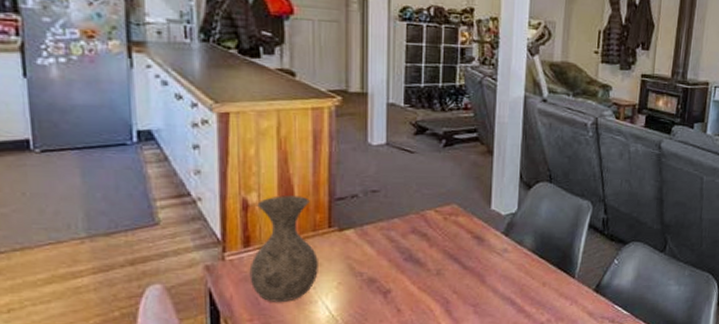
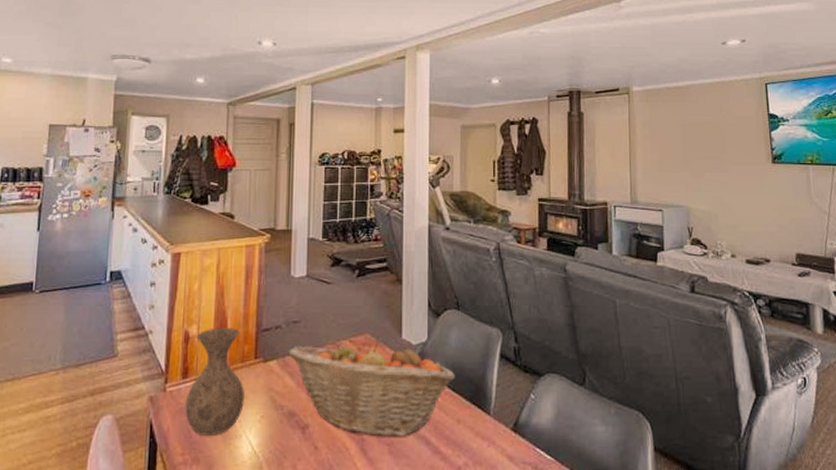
fruit basket: none [366,211,543,299] -> present [288,340,455,437]

